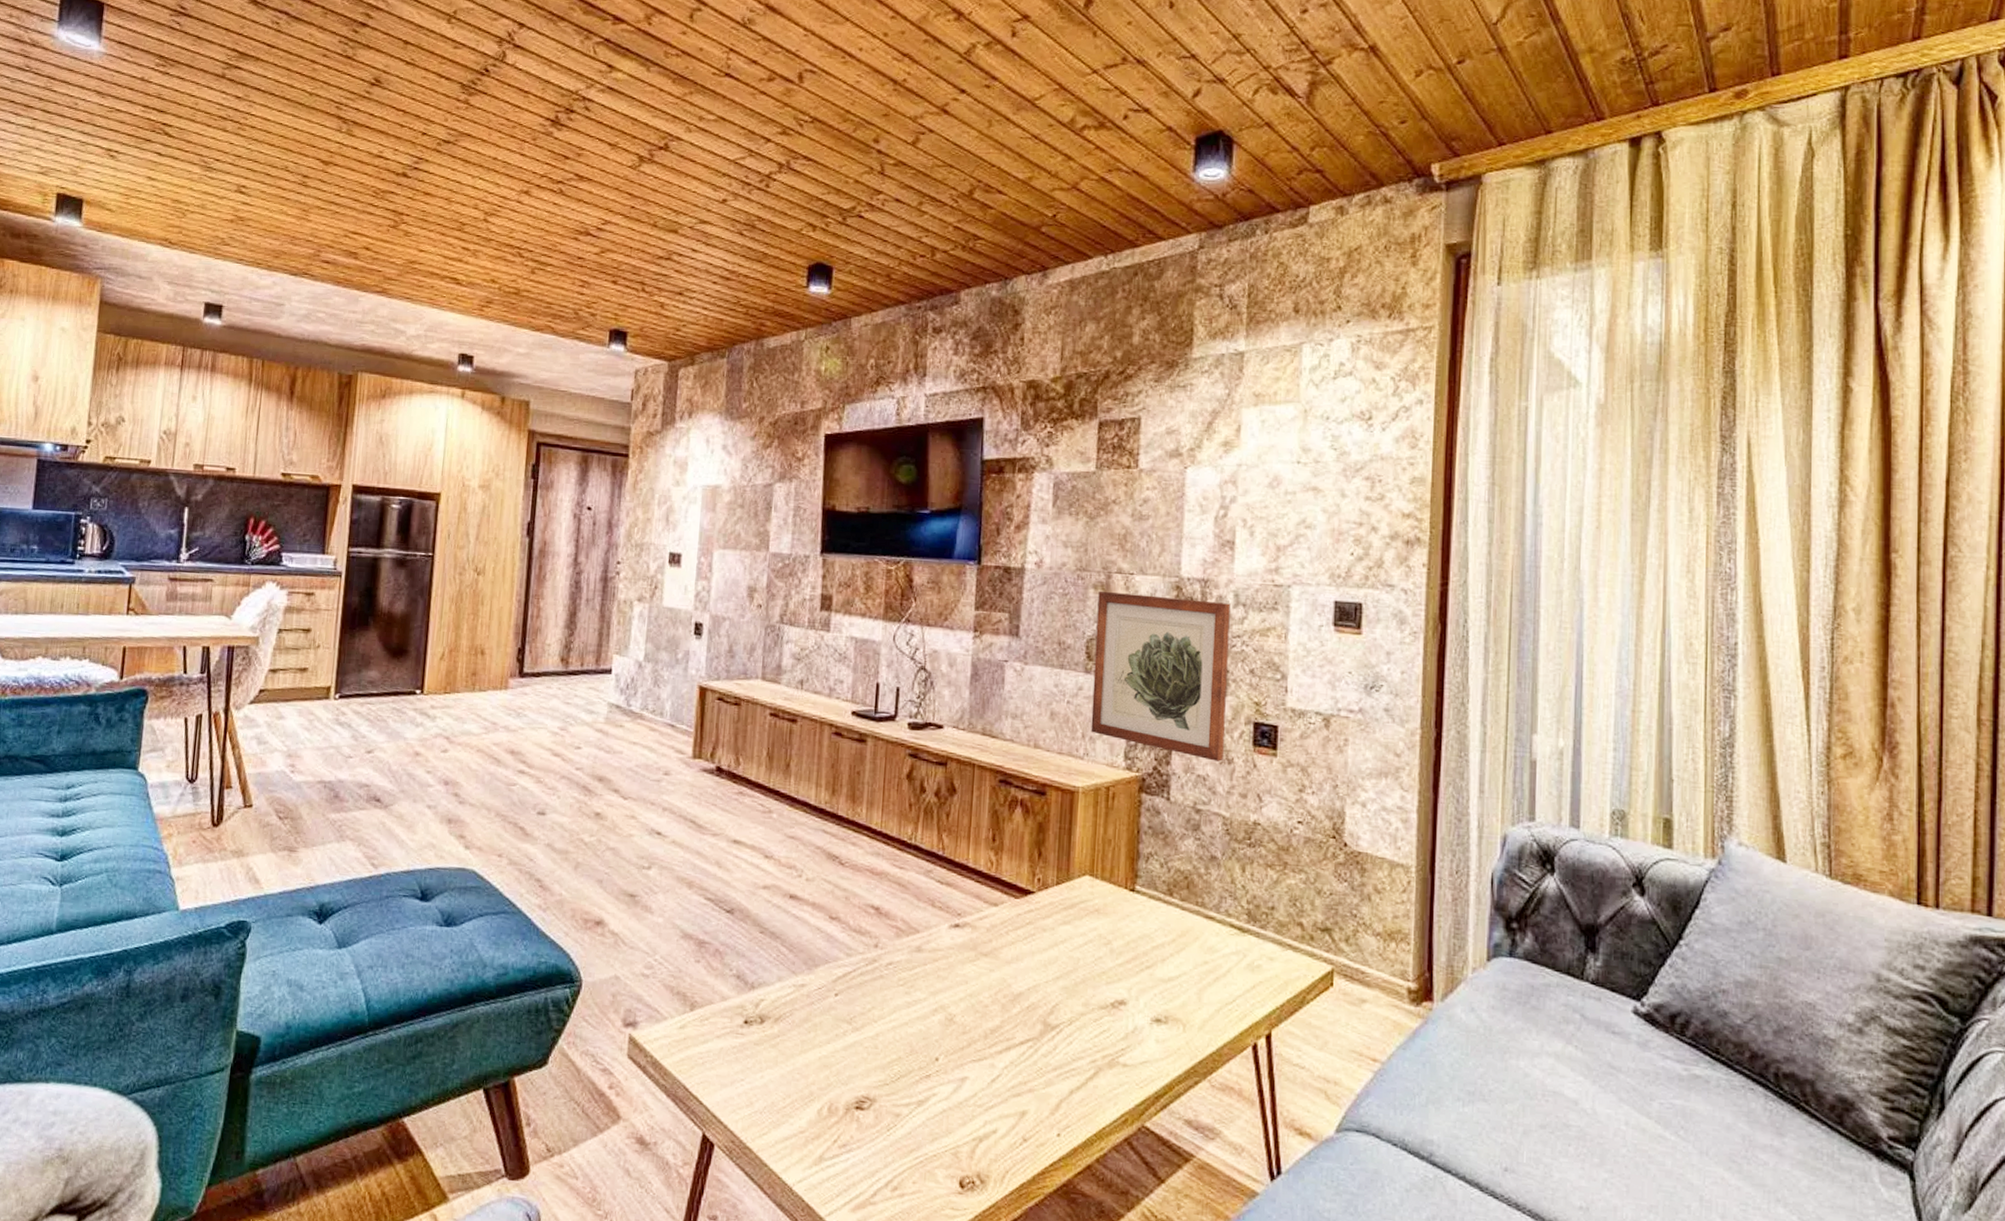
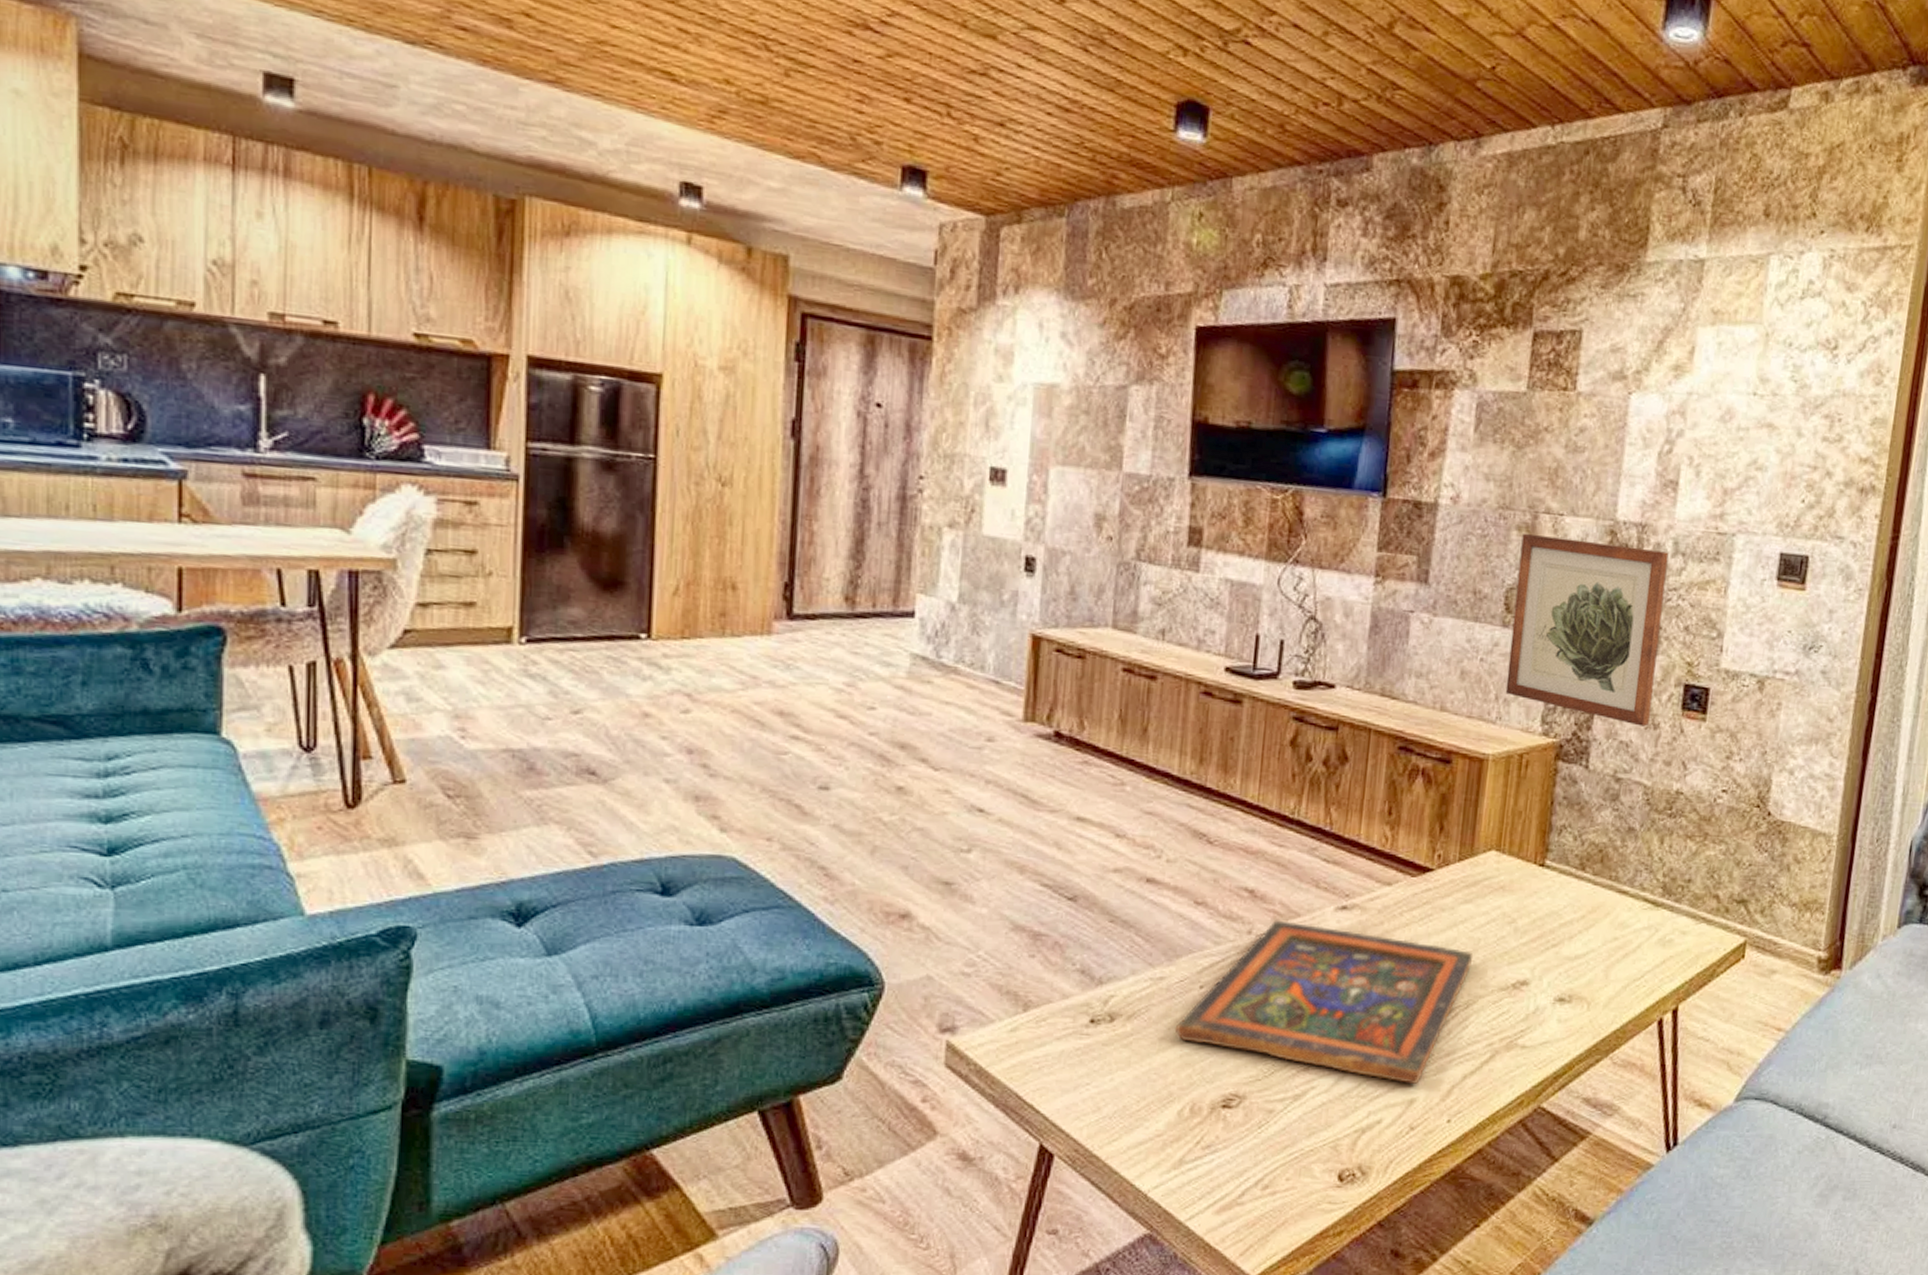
painted panel: none [815,935,1074,1096] -> present [1176,920,1474,1084]

